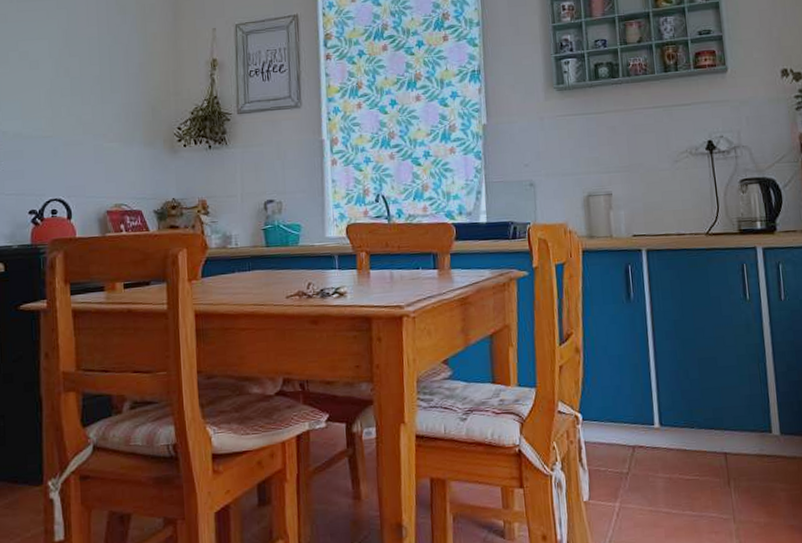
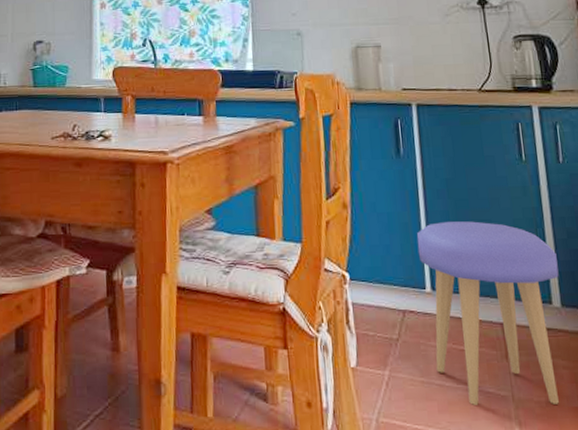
stool: none [646,359,779,529] -> present [417,221,559,405]

